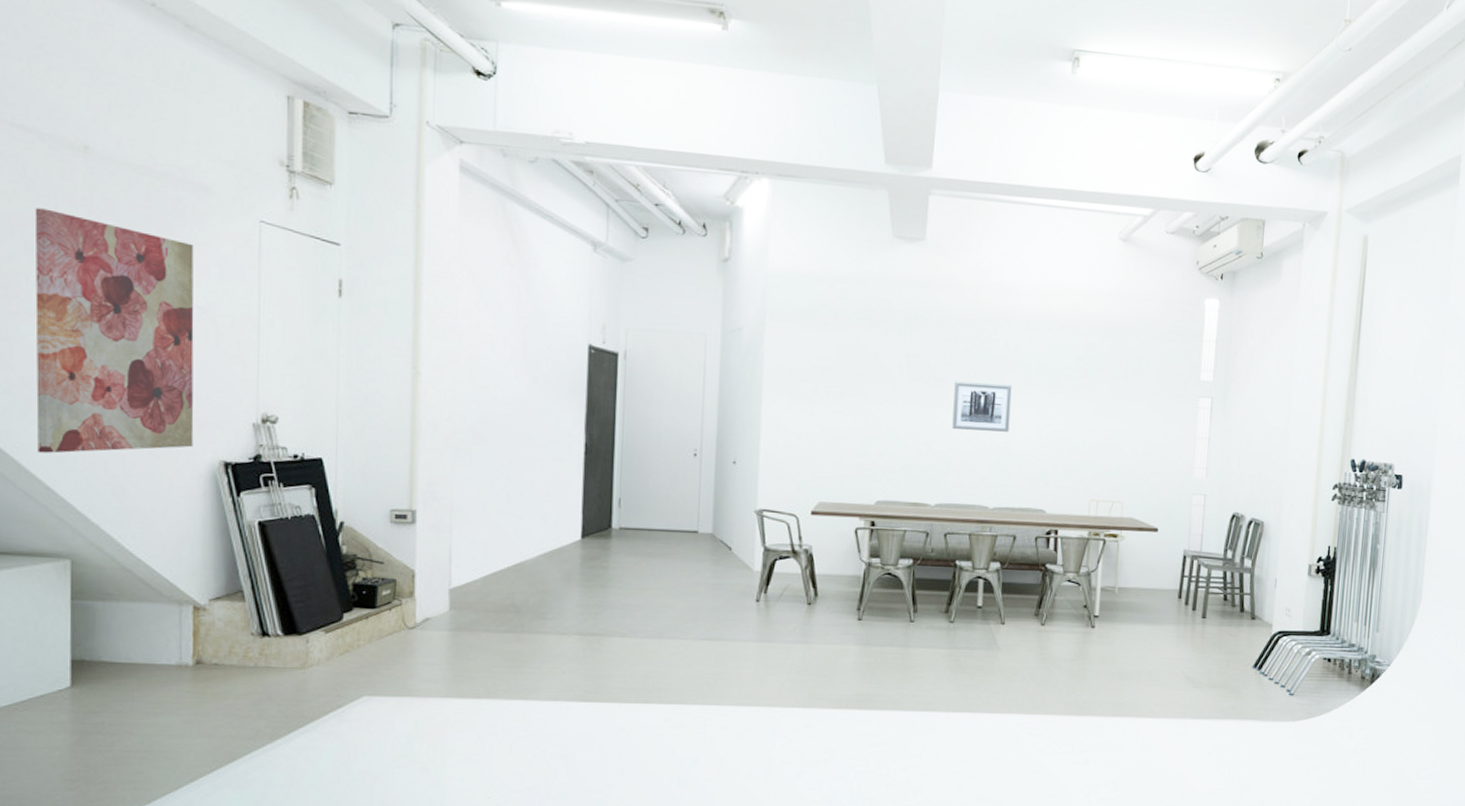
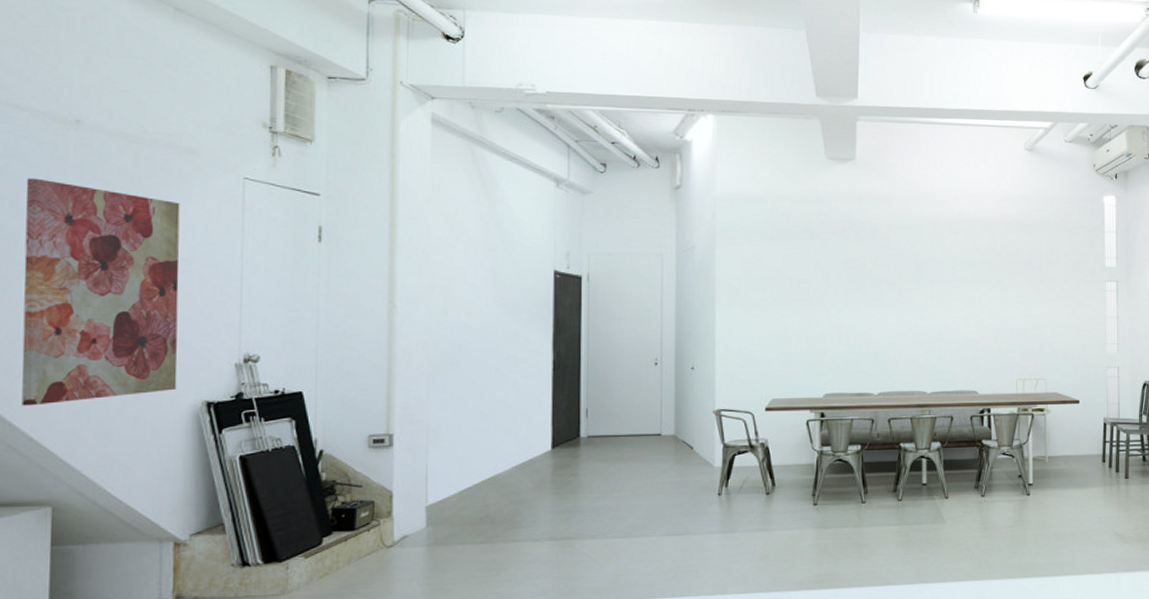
wall art: present [952,381,1012,432] -> none [889,281,941,324]

